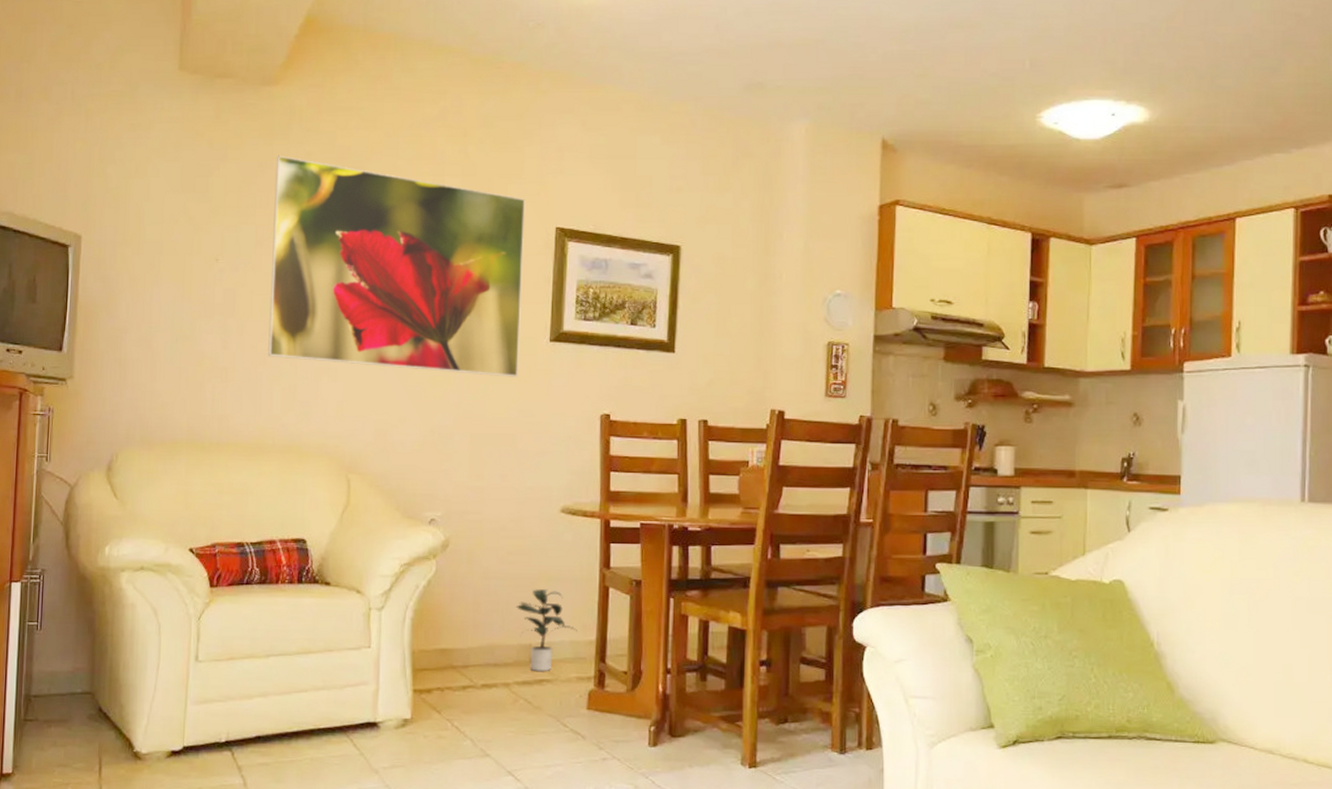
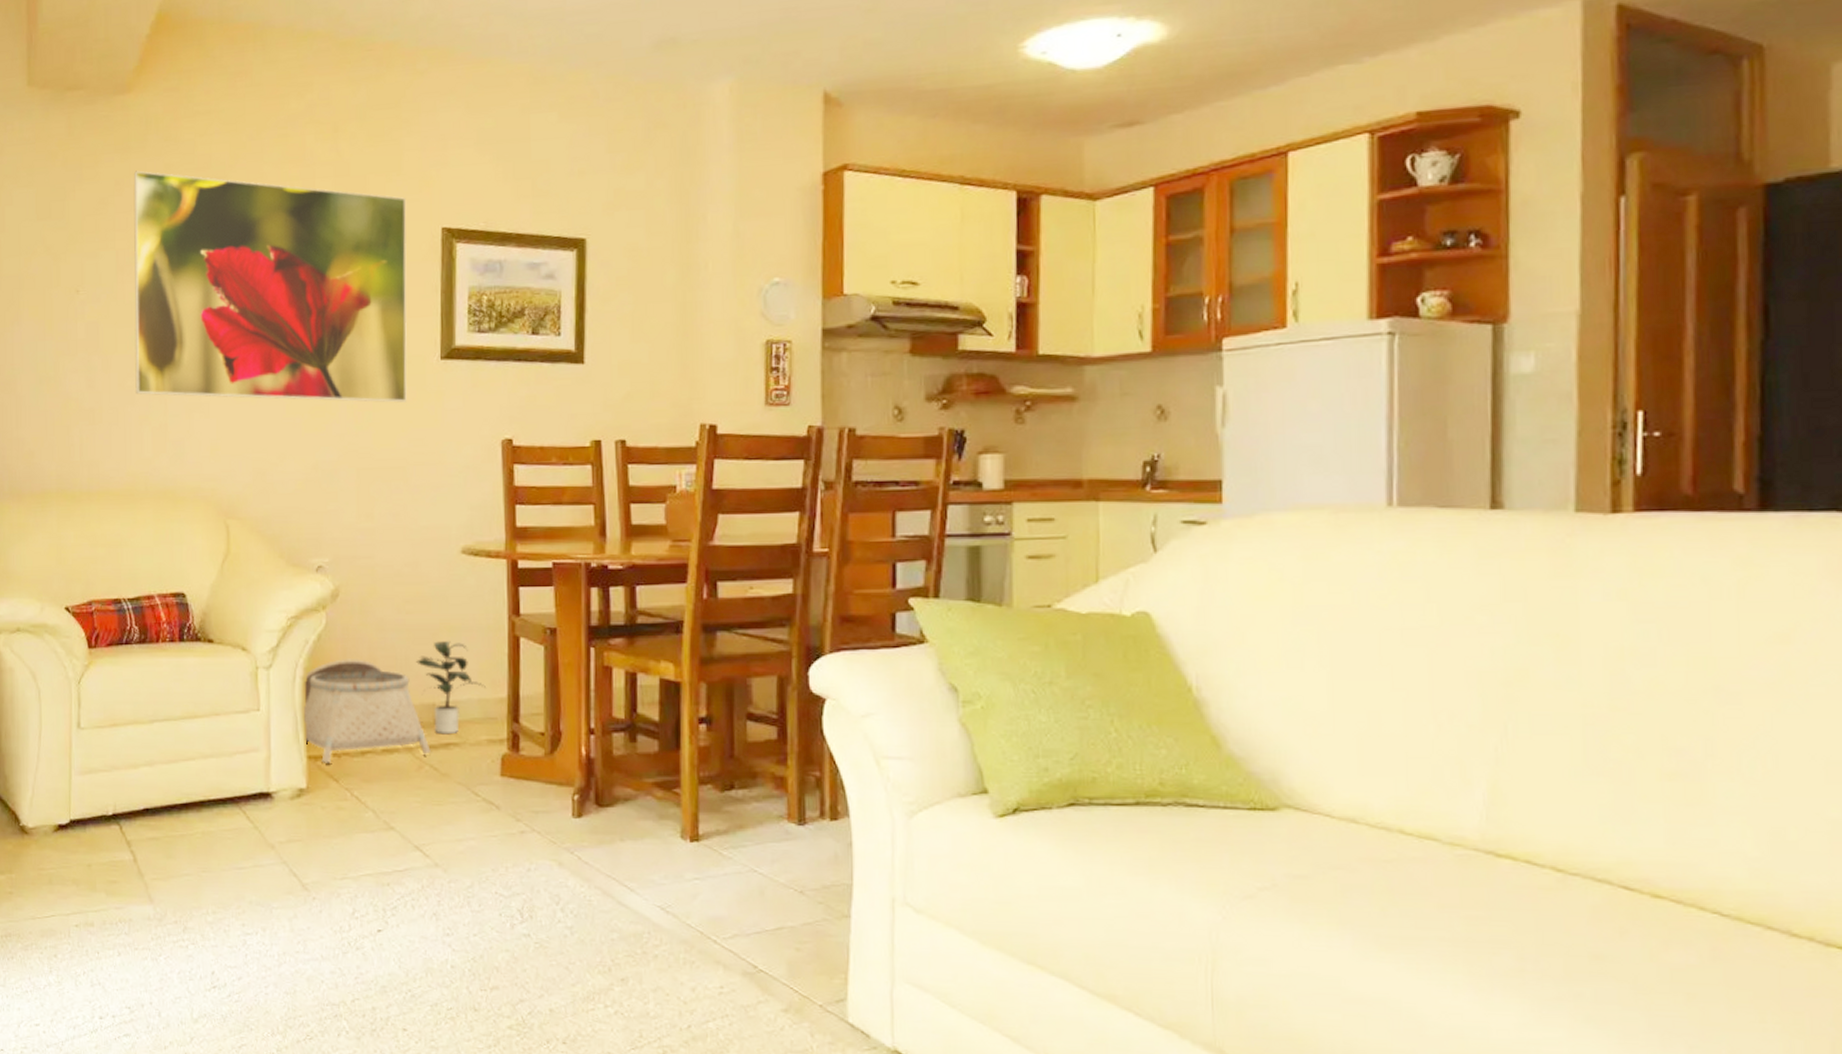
basket: none [411,603,526,696] -> present [303,659,431,763]

